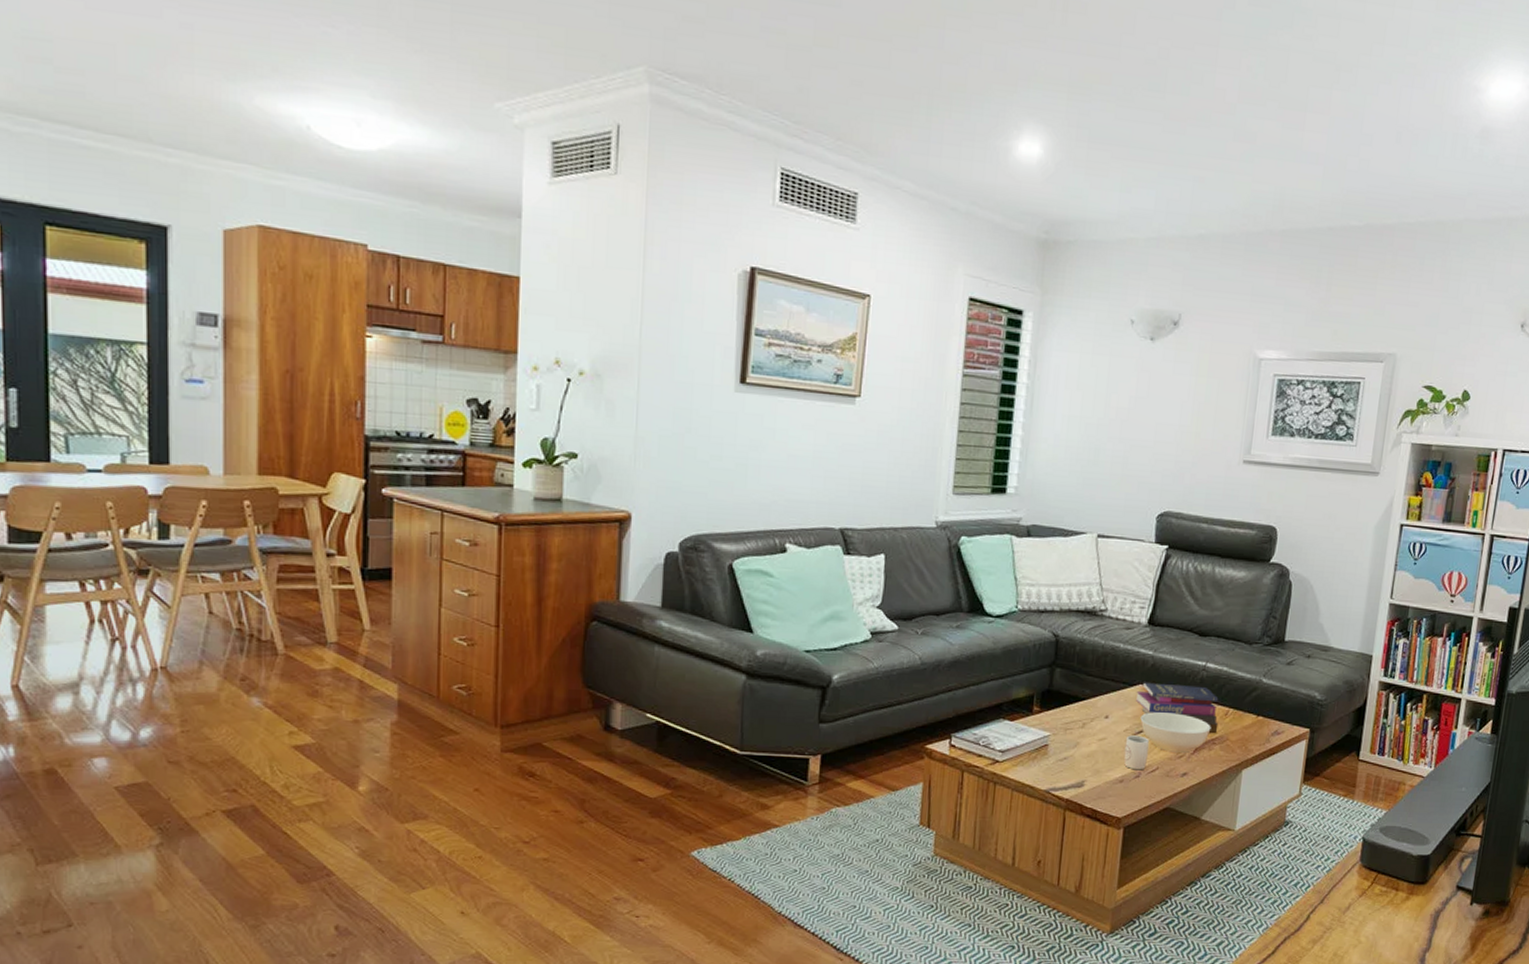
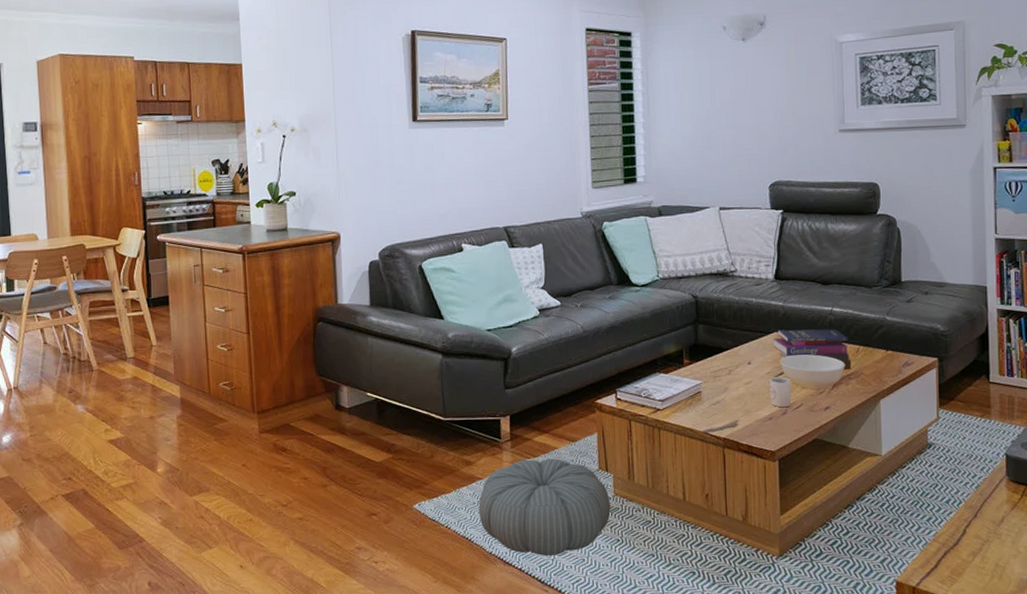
pouf: none [770,807,929,920] -> present [478,458,611,557]

